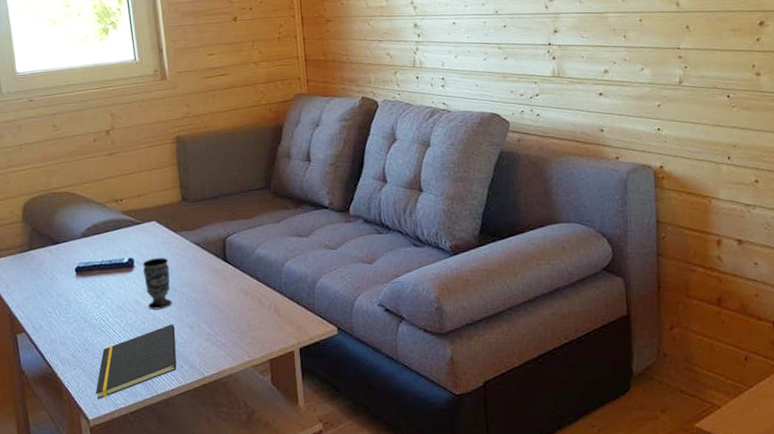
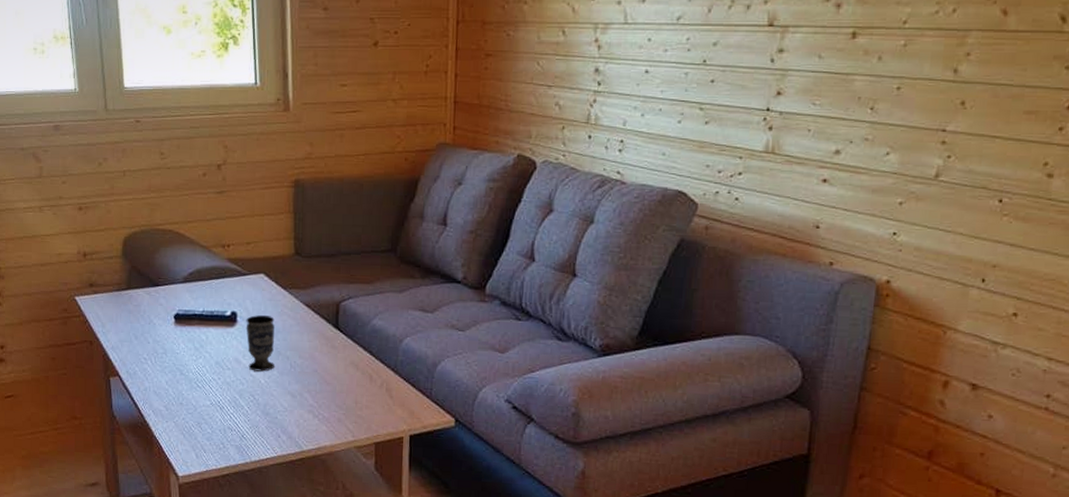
notepad: present [95,324,177,399] -> none [187,389,276,457]

